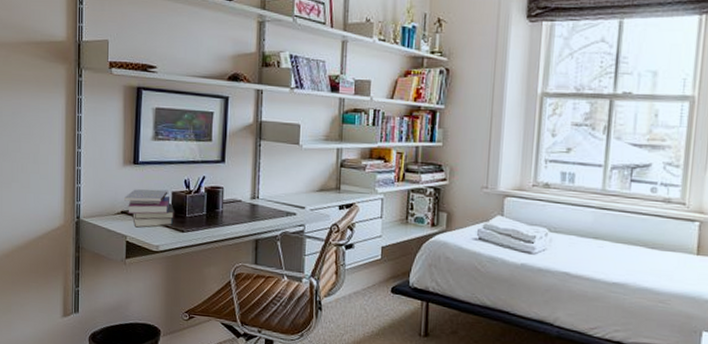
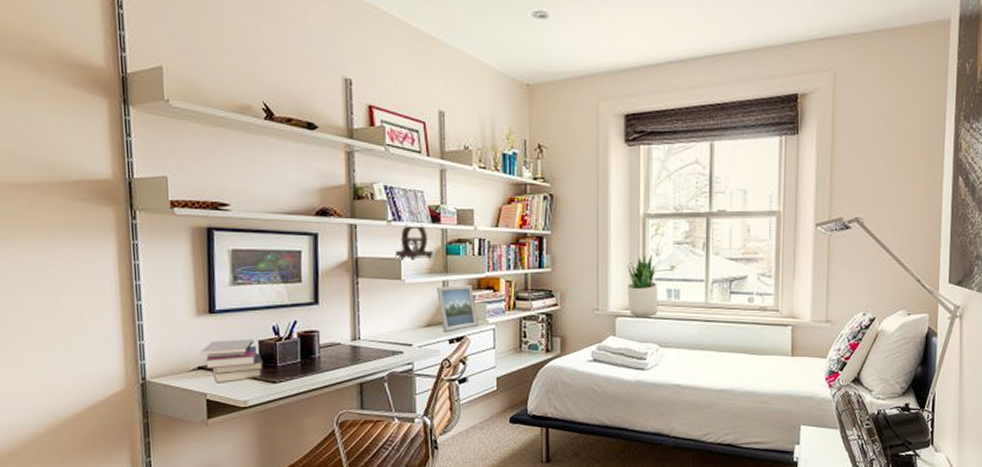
clock: none [295,92,330,127] -> present [395,224,433,260]
picture frame: none [331,153,368,199] -> present [437,285,479,333]
planter: none [518,134,552,199] -> present [627,254,658,317]

